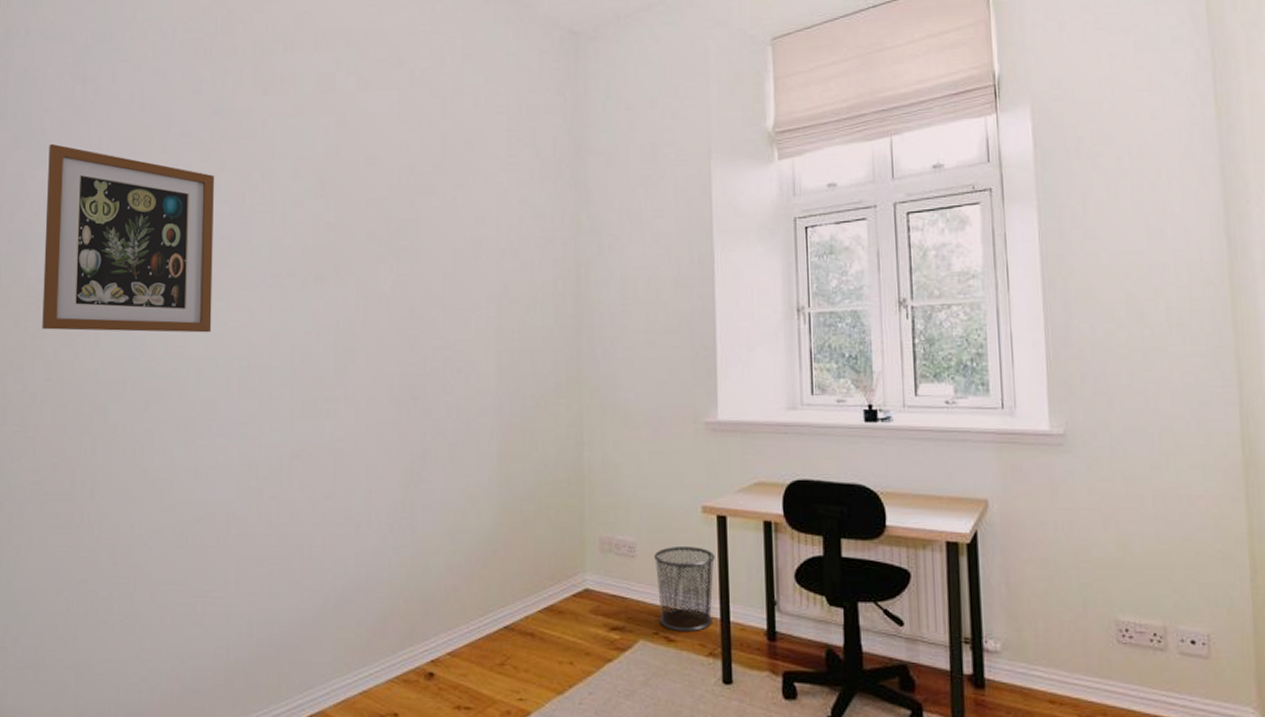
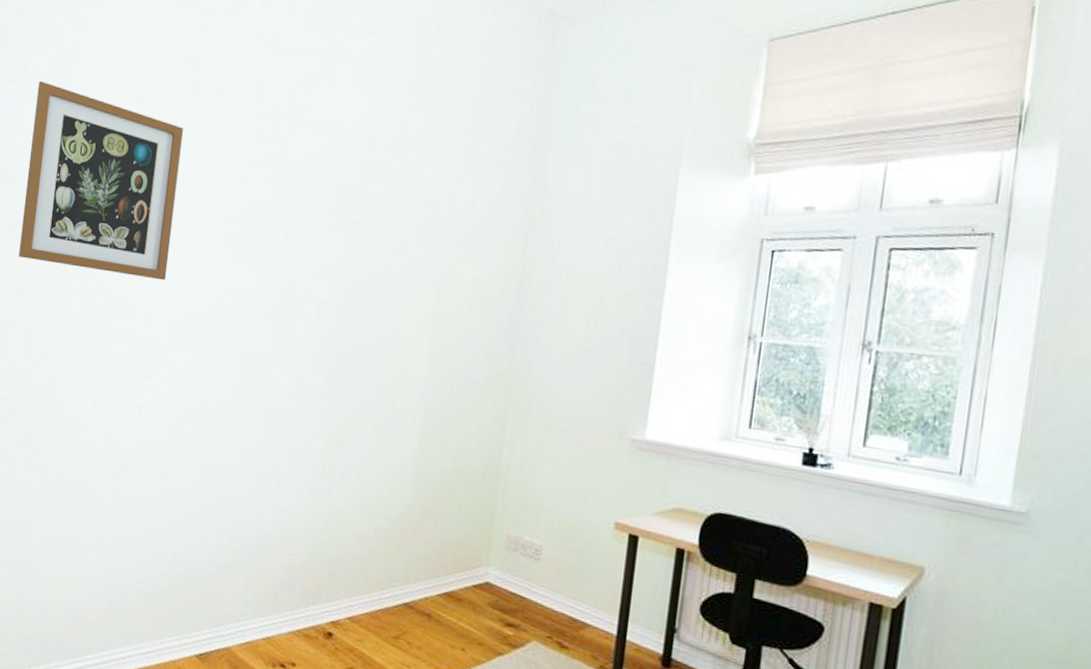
waste bin: present [654,547,715,631] -> none [556,556,621,643]

